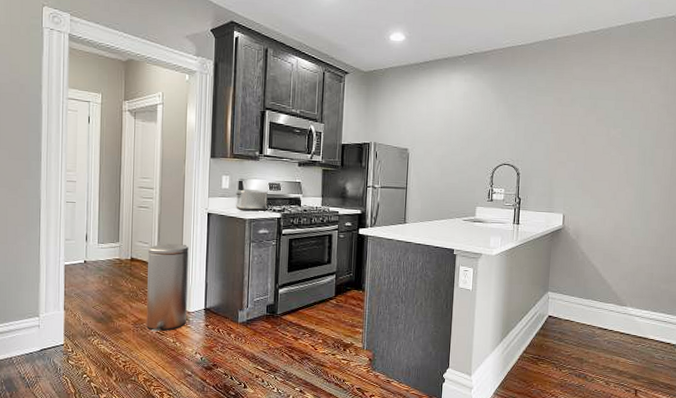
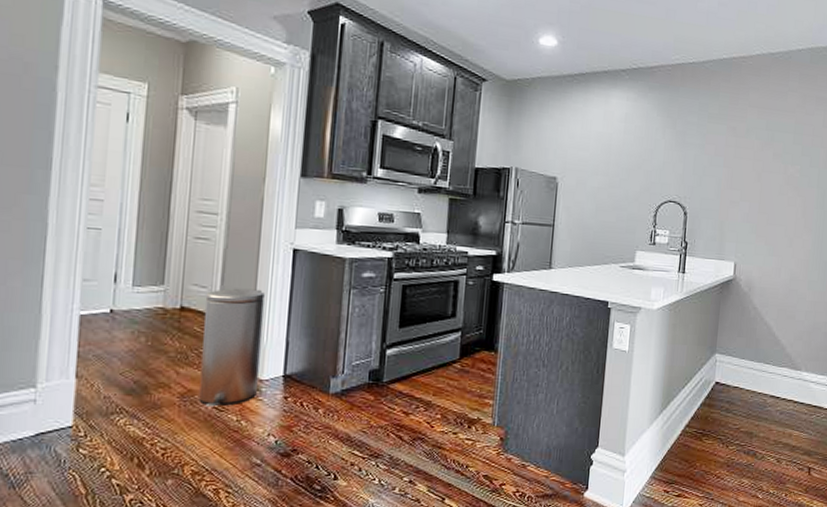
toaster: present [235,189,268,211] -> none [332,219,377,249]

